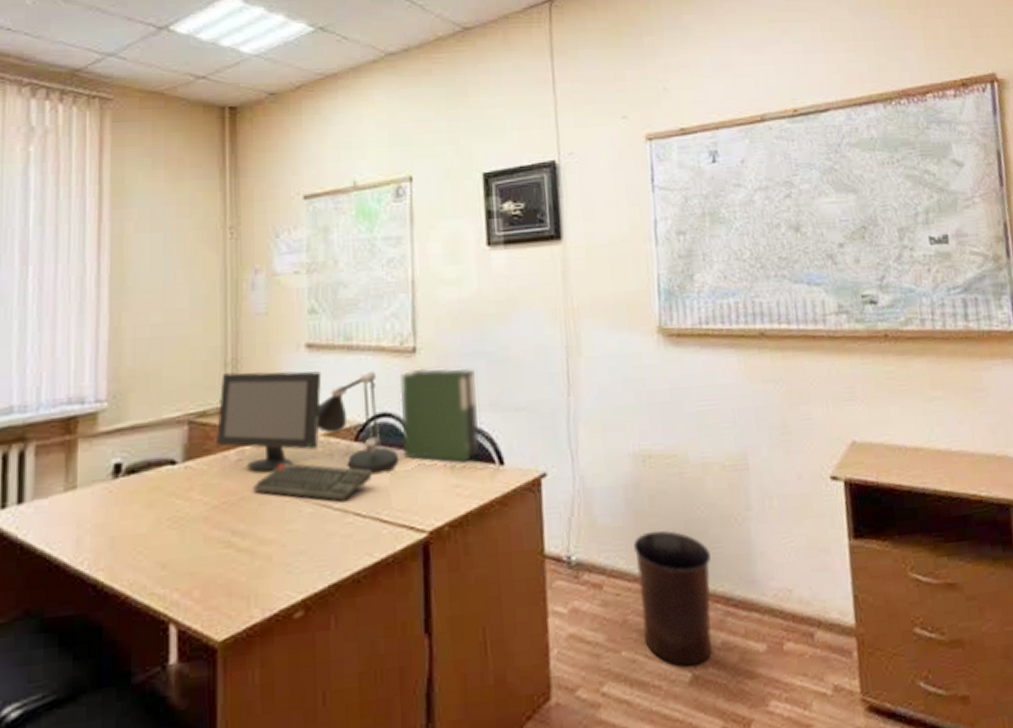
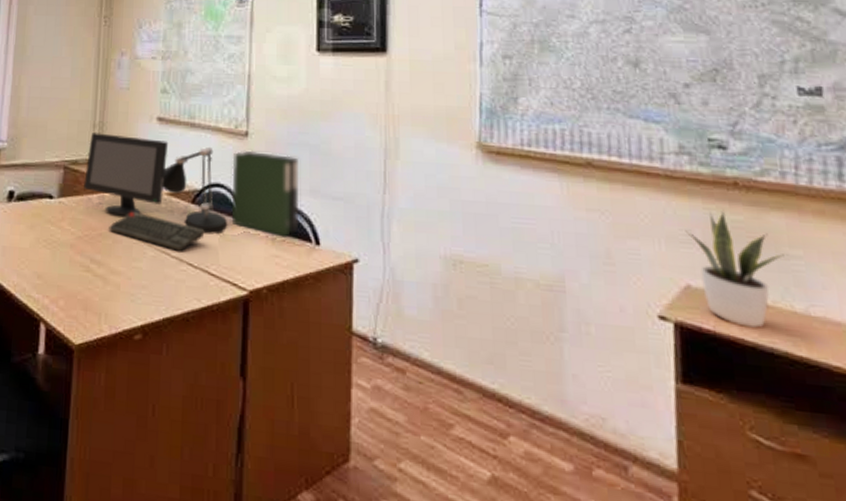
waste bin: present [634,530,713,667] -> none [439,331,518,468]
potted plant: none [848,363,931,473] -> present [685,210,788,328]

